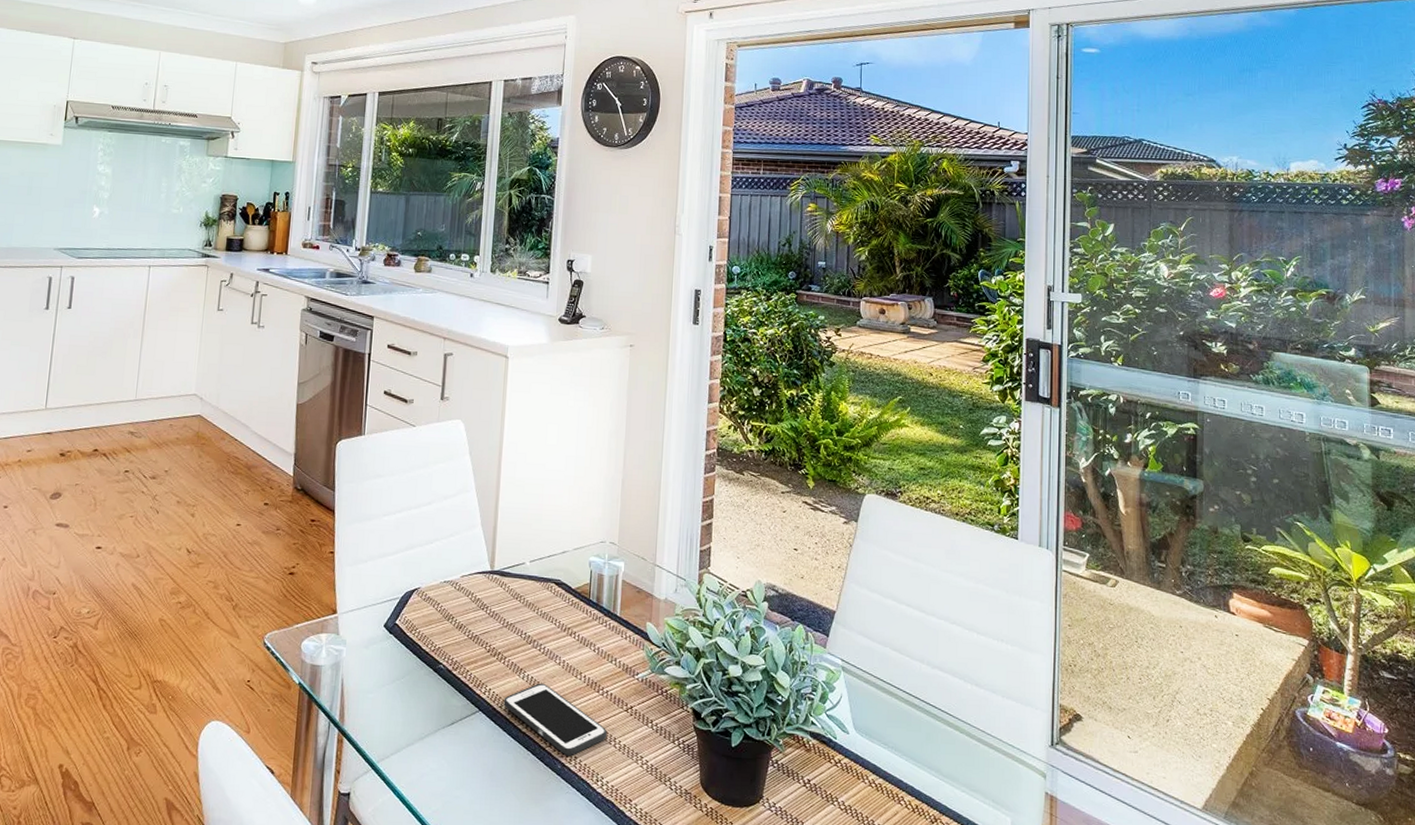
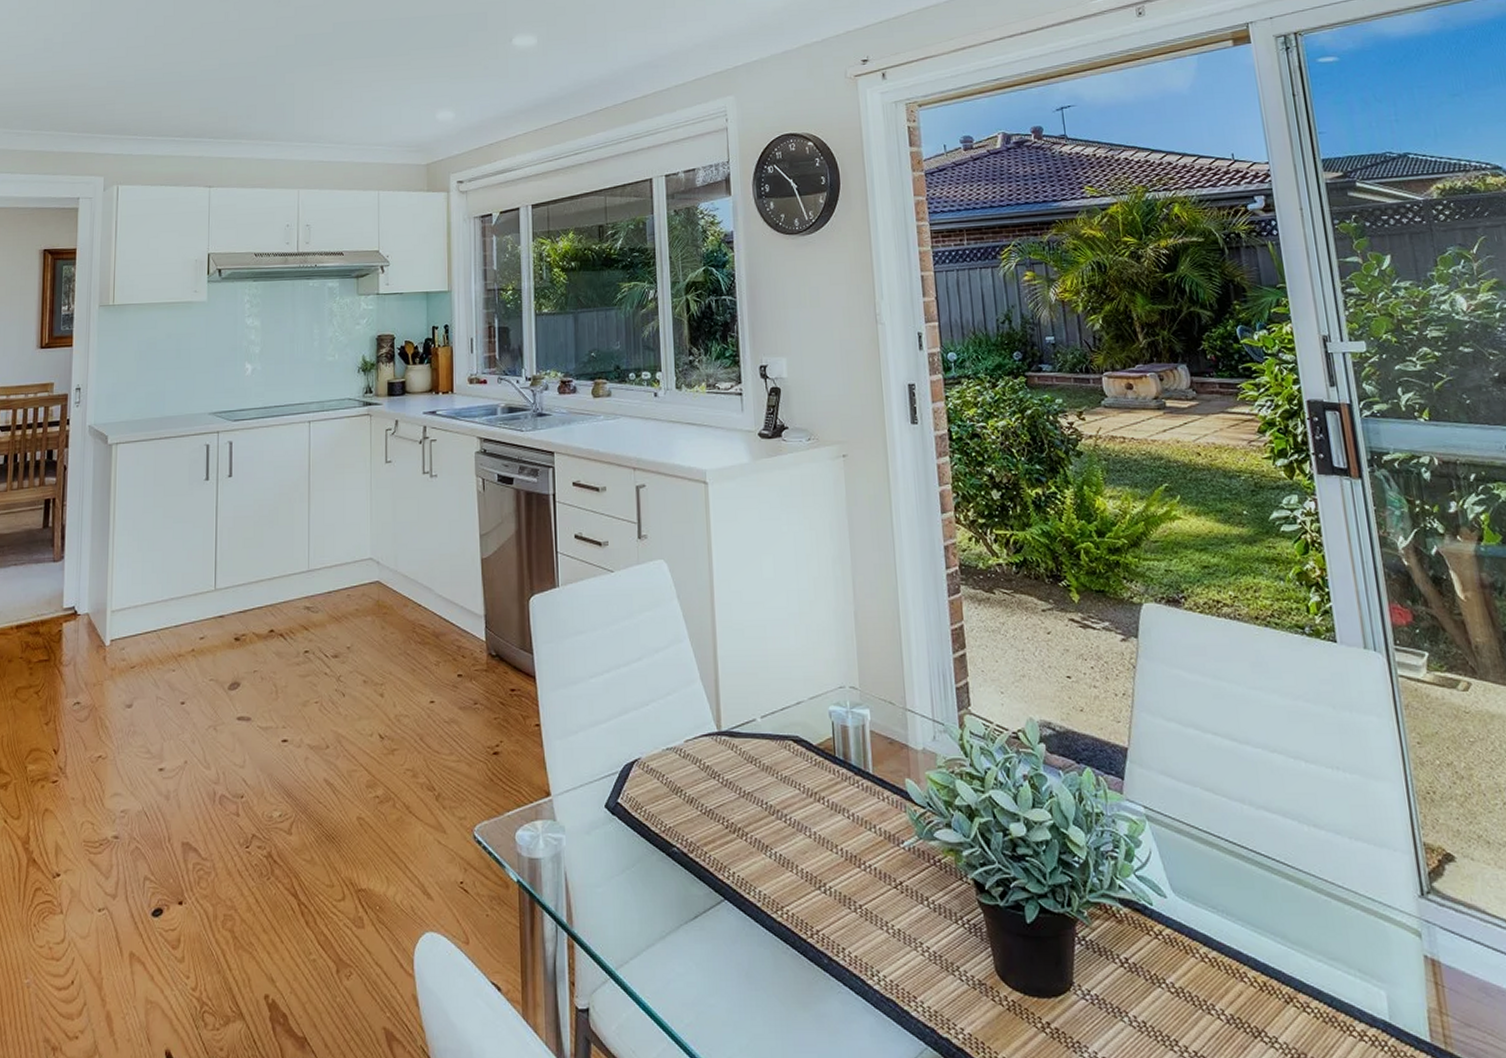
cell phone: present [503,683,607,757] -> none [751,861,877,948]

